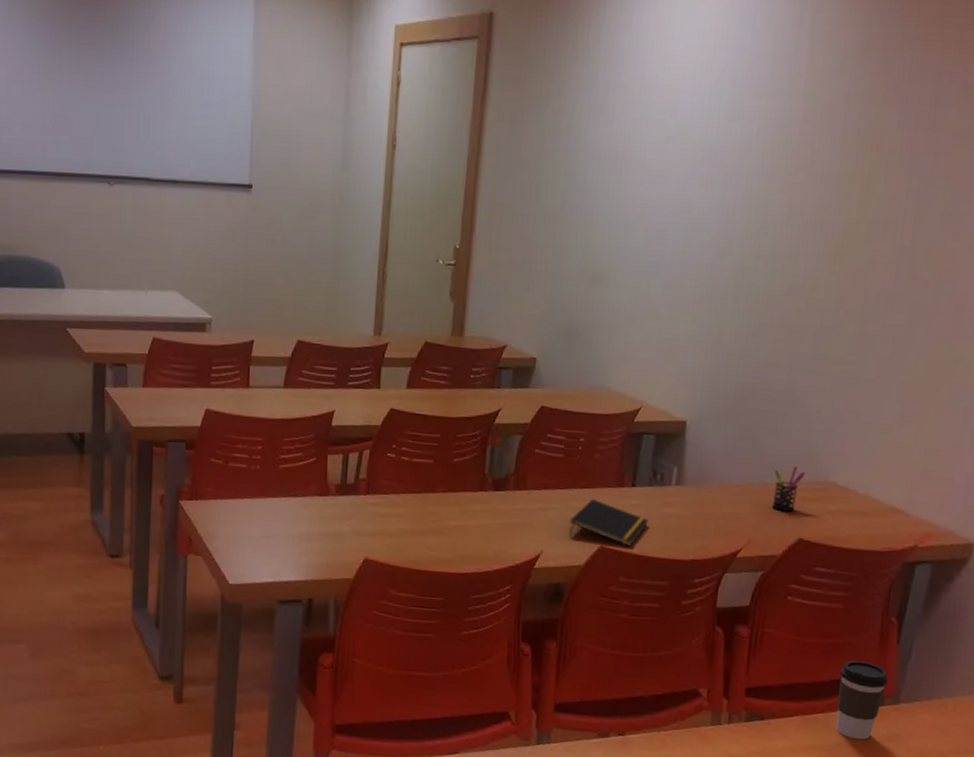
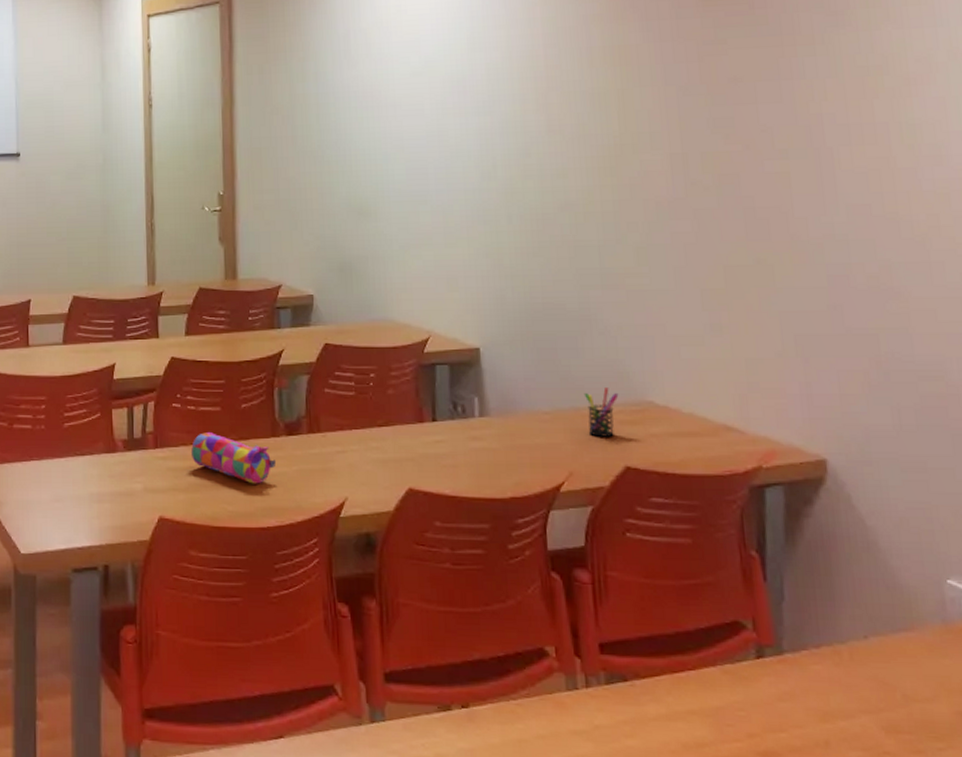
pencil case: none [401,482,481,534] -> present [191,431,277,484]
notepad: present [568,498,649,547] -> none [371,437,456,487]
coffee cup: present [835,660,888,740] -> none [705,604,764,701]

